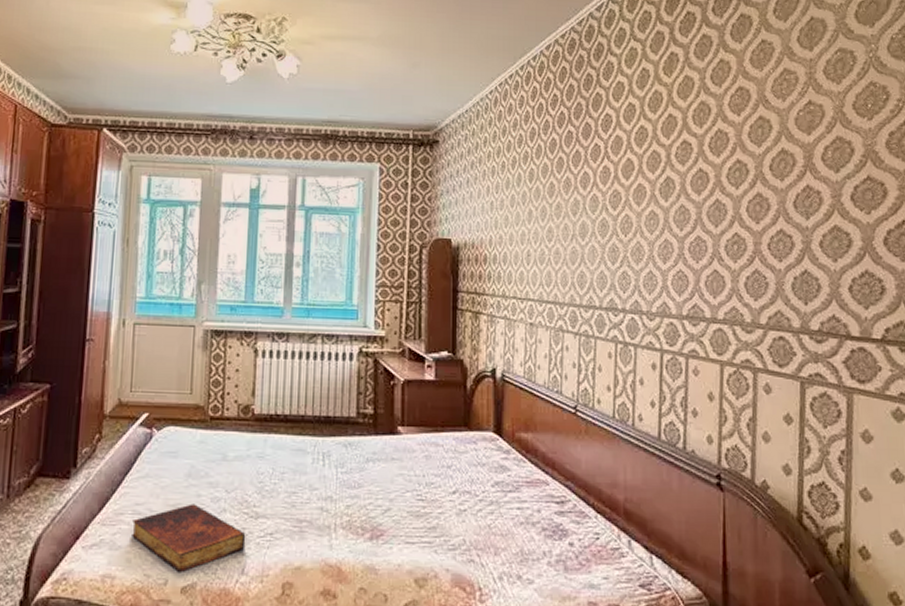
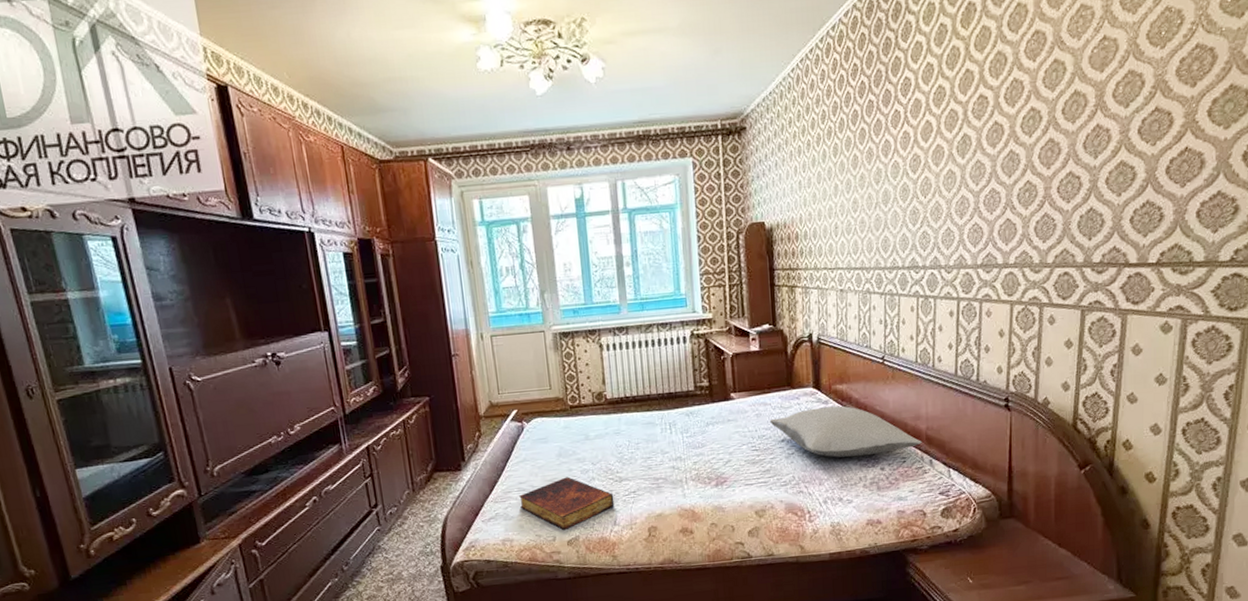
pillow: none [441,457,620,525] -> present [770,406,923,458]

